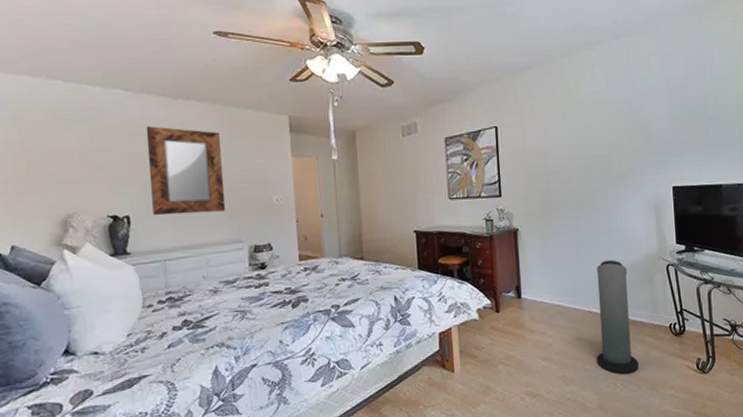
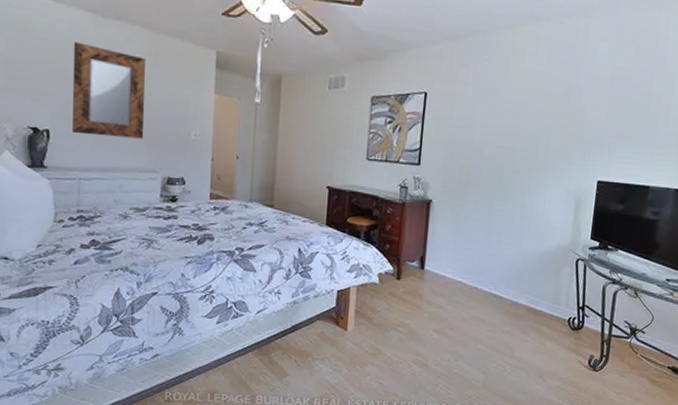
air purifier: present [596,259,639,374] -> none [489,244,536,359]

